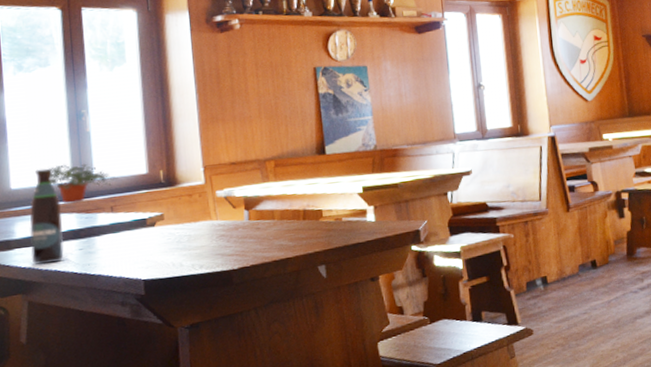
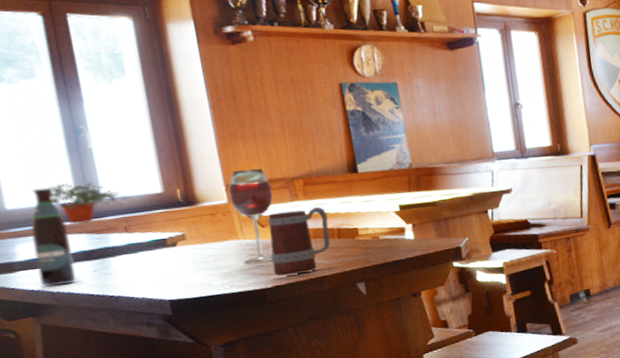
wineglass: none [206,150,246,245] -> present [228,168,273,265]
beer mug: none [239,187,296,258] -> present [268,206,330,276]

